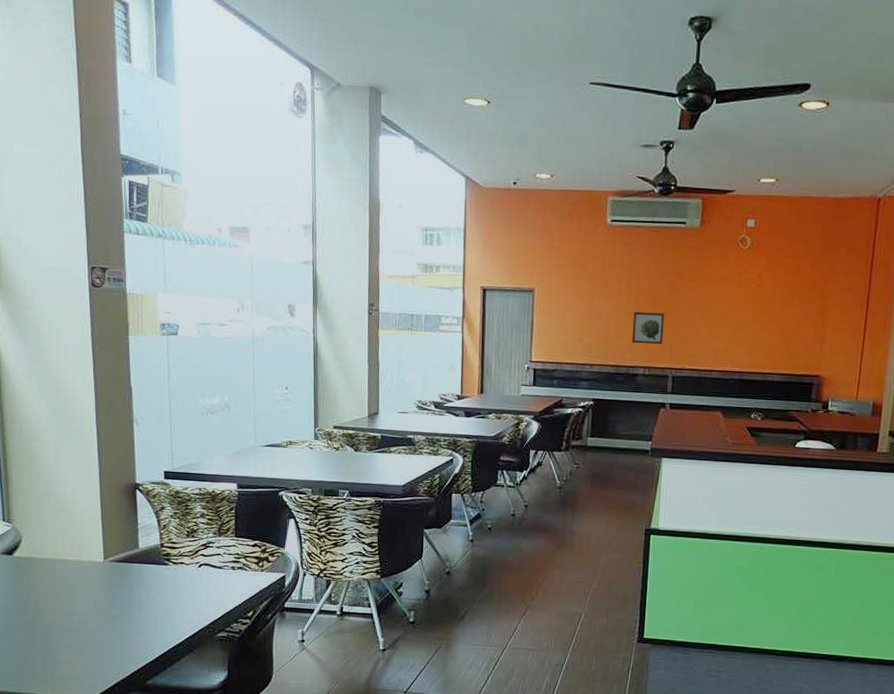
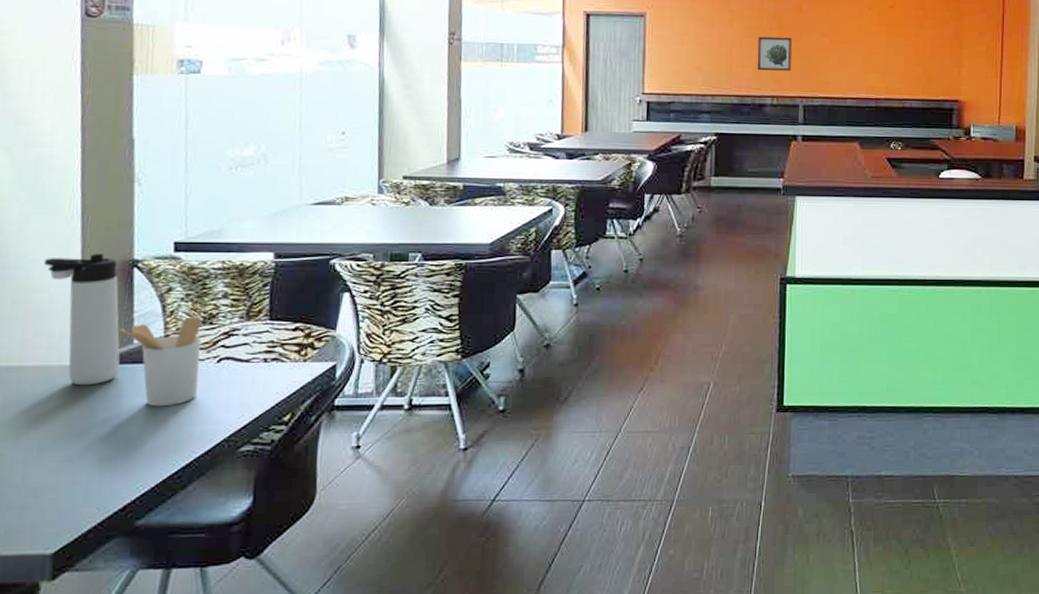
thermos bottle: none [74,476,130,578] -> present [44,253,120,386]
utensil holder: none [129,530,186,598] -> present [120,316,202,407]

